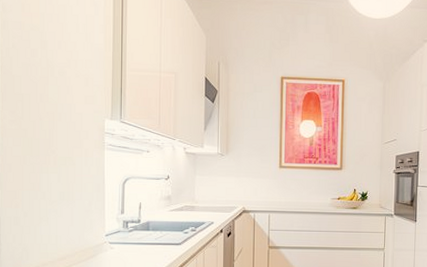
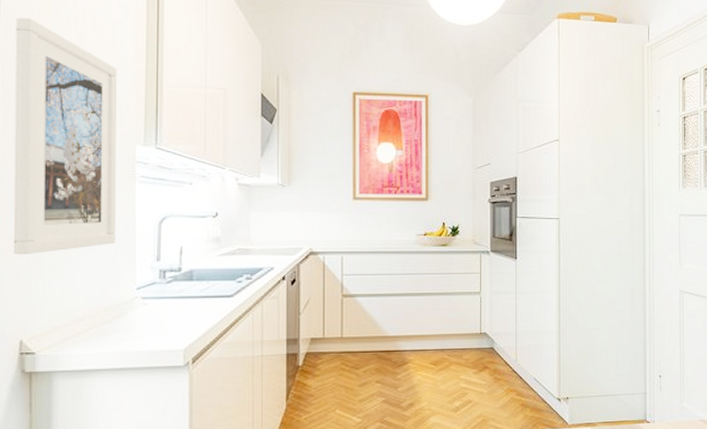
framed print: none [11,13,90,206] -> present [13,17,117,255]

